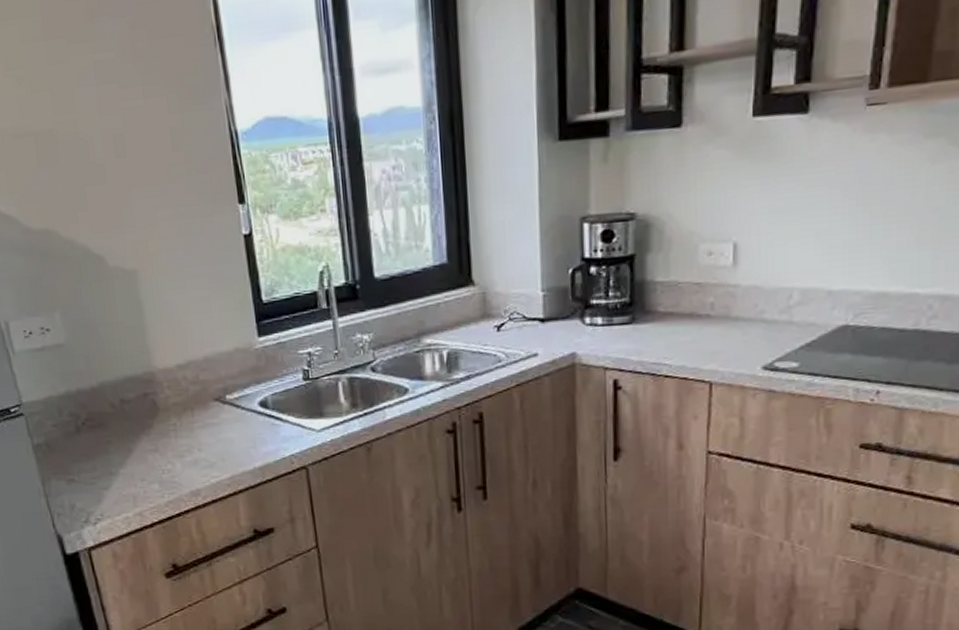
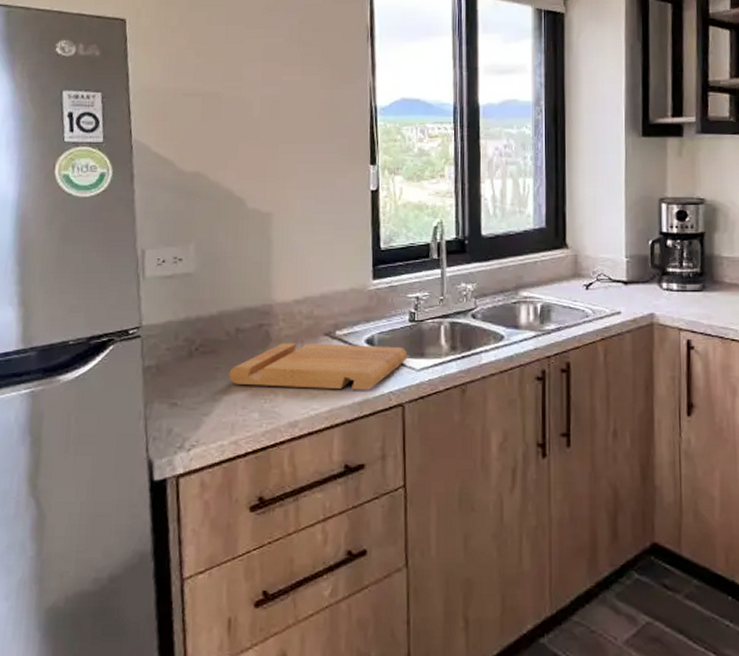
cutting board: none [121,407,306,458] -> present [229,342,408,390]

